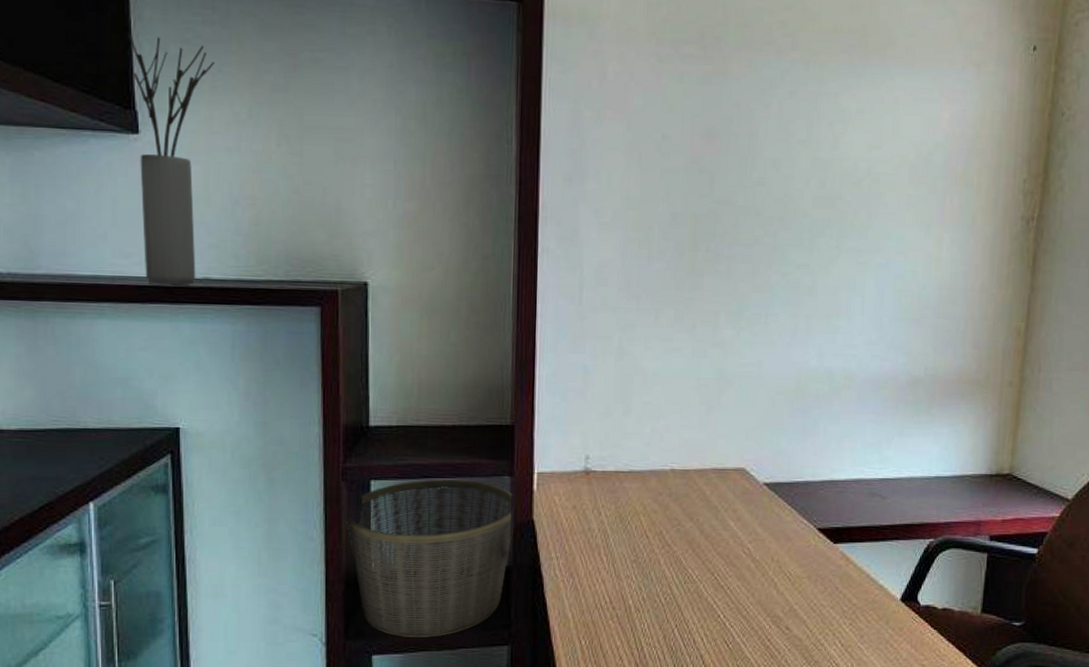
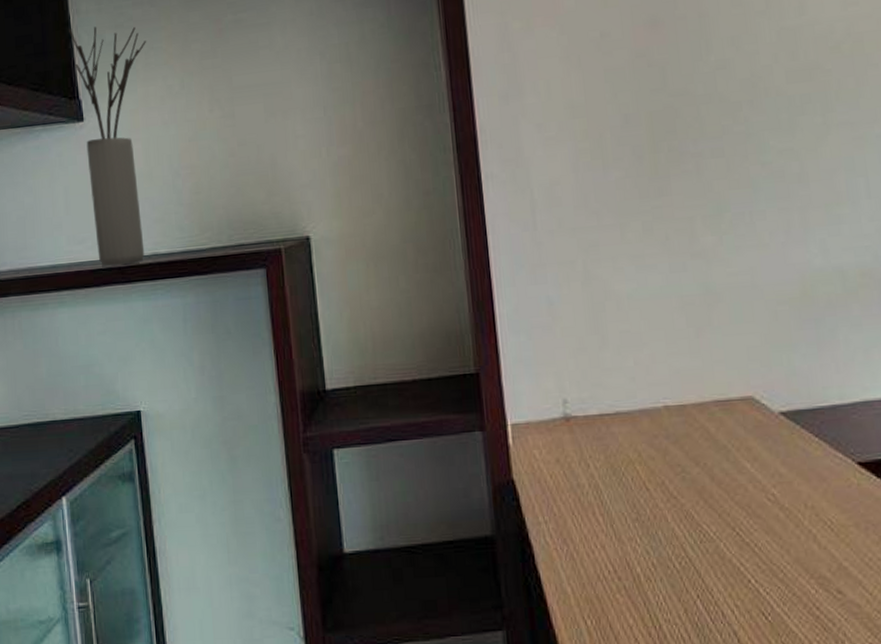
basket: present [346,479,514,638] -> none [312,440,492,626]

